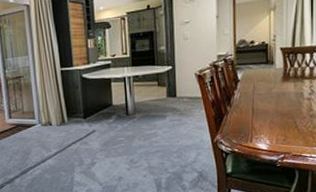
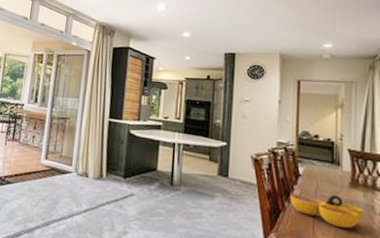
decorative bowl: none [232,91,294,118] -> present [291,194,364,229]

